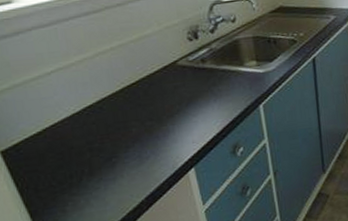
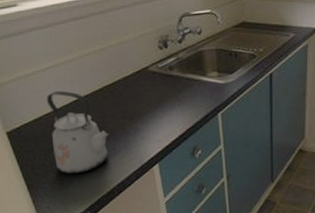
kettle: none [52,95,135,193] -> present [46,90,111,174]

